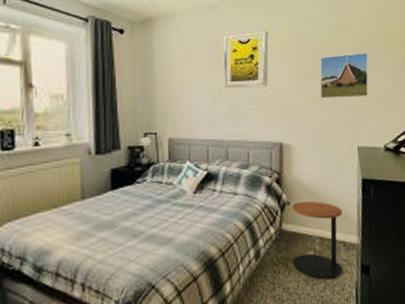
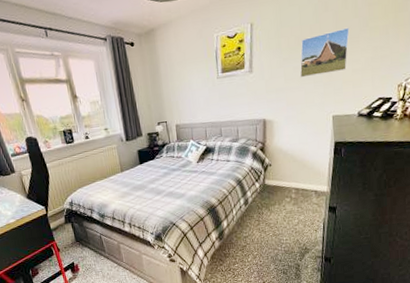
side table: present [292,200,343,280] -> none [273,162,316,217]

